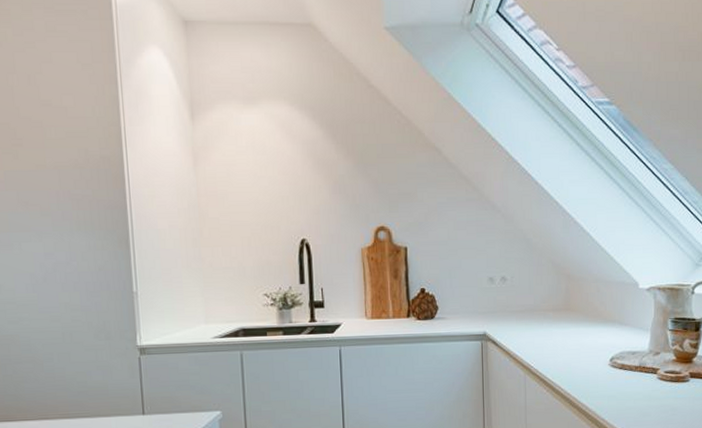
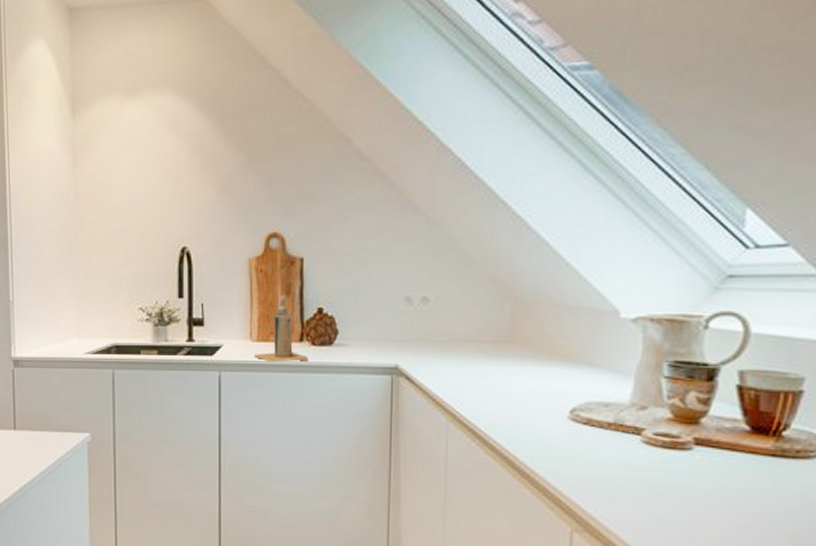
soap dispenser: none [370,278,415,336] -> present [254,295,309,363]

